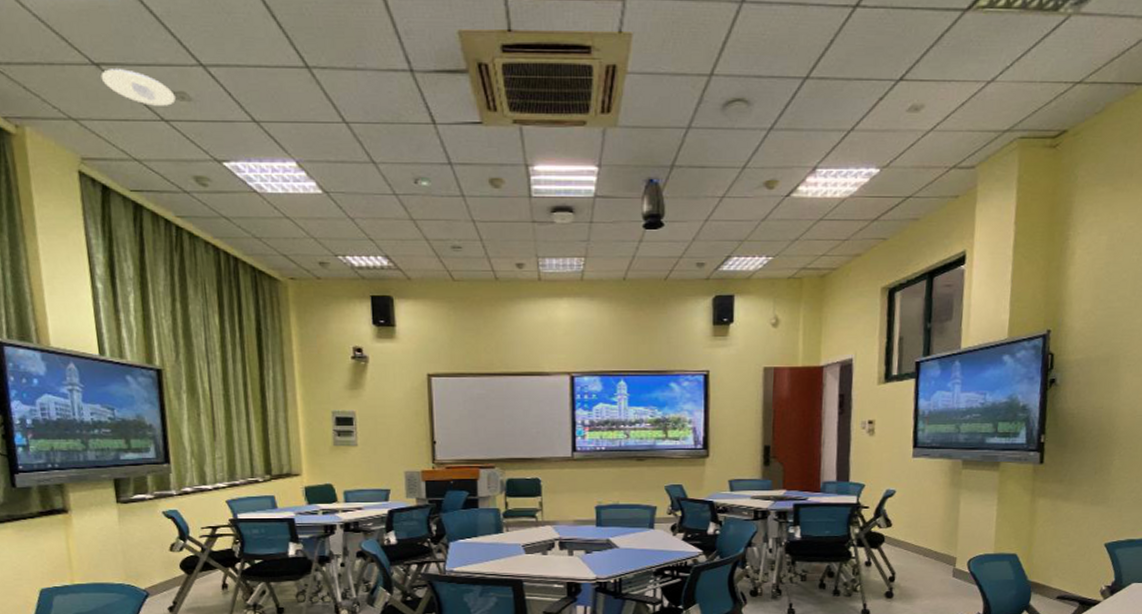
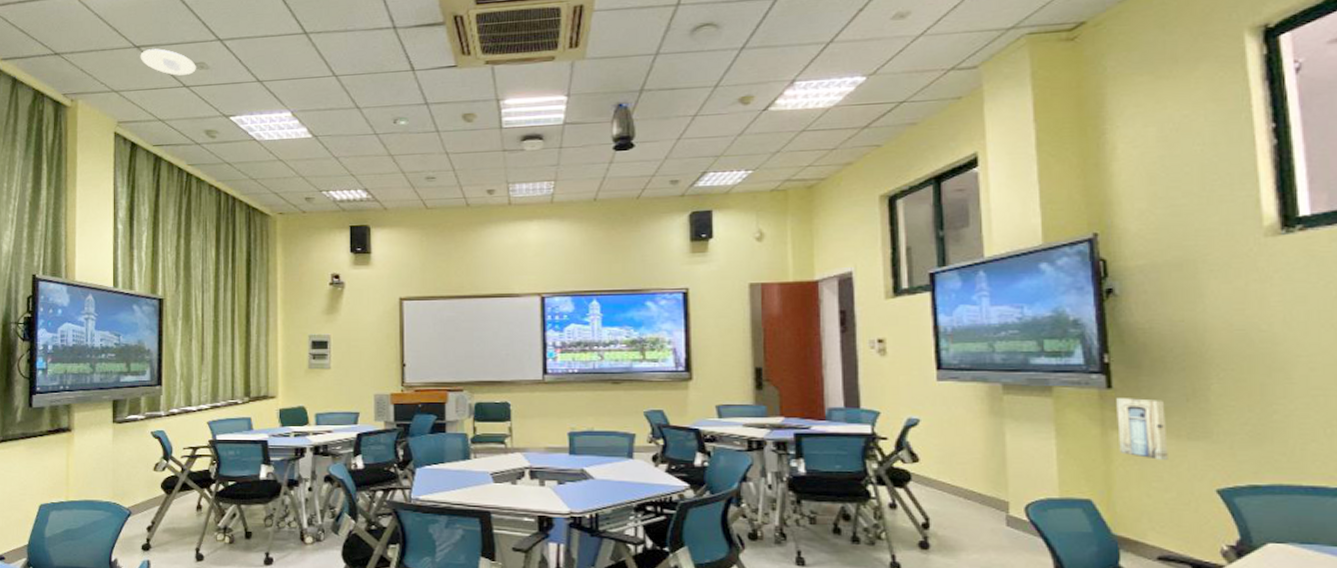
wall art: none [1041,471,1079,521] -> present [1116,398,1168,460]

